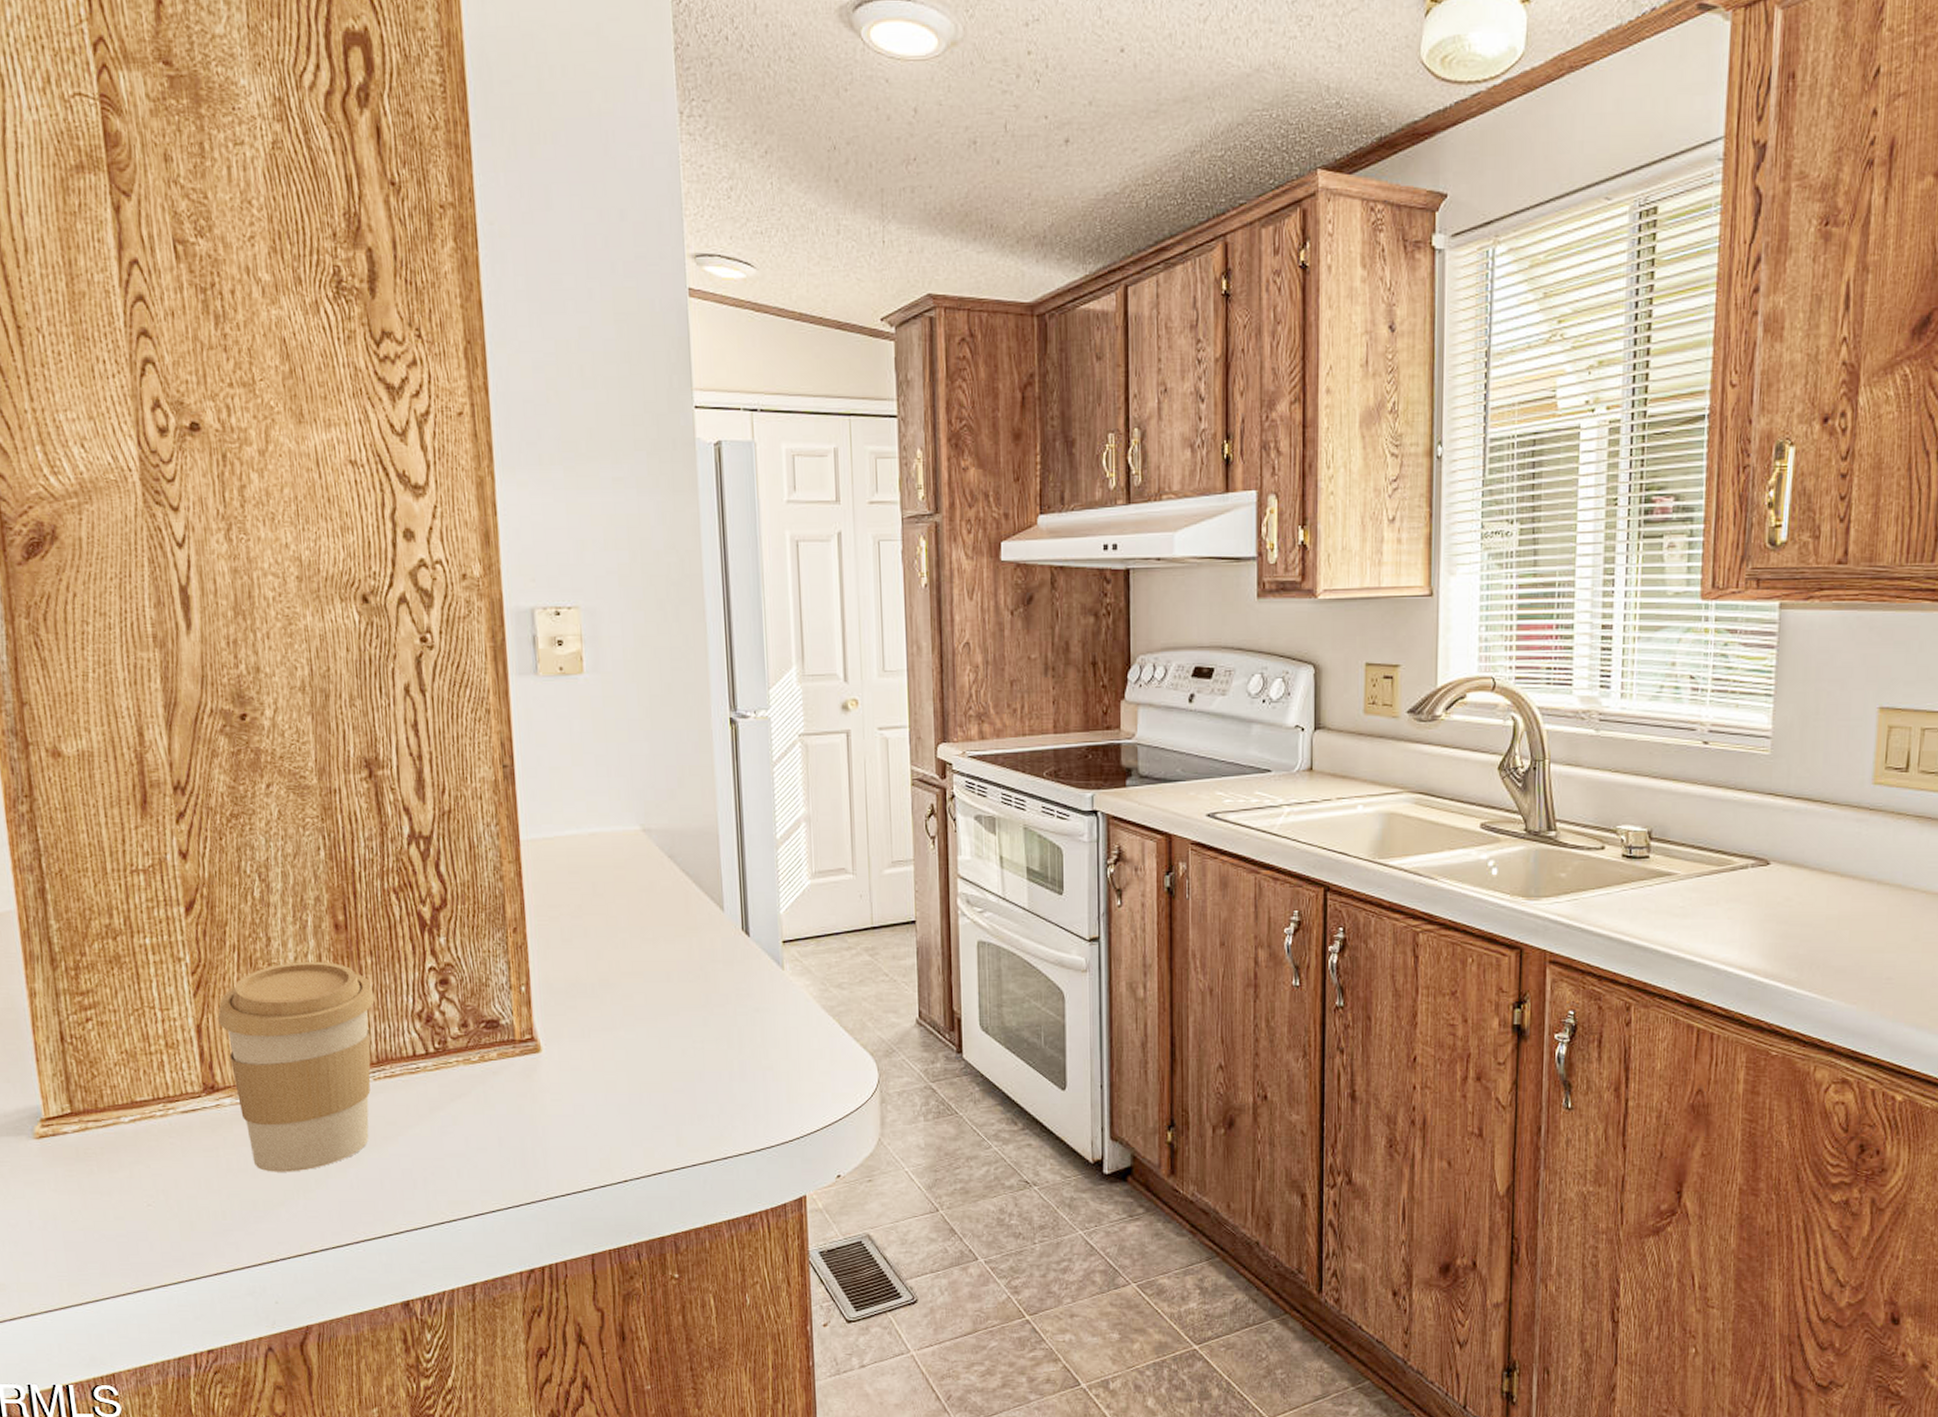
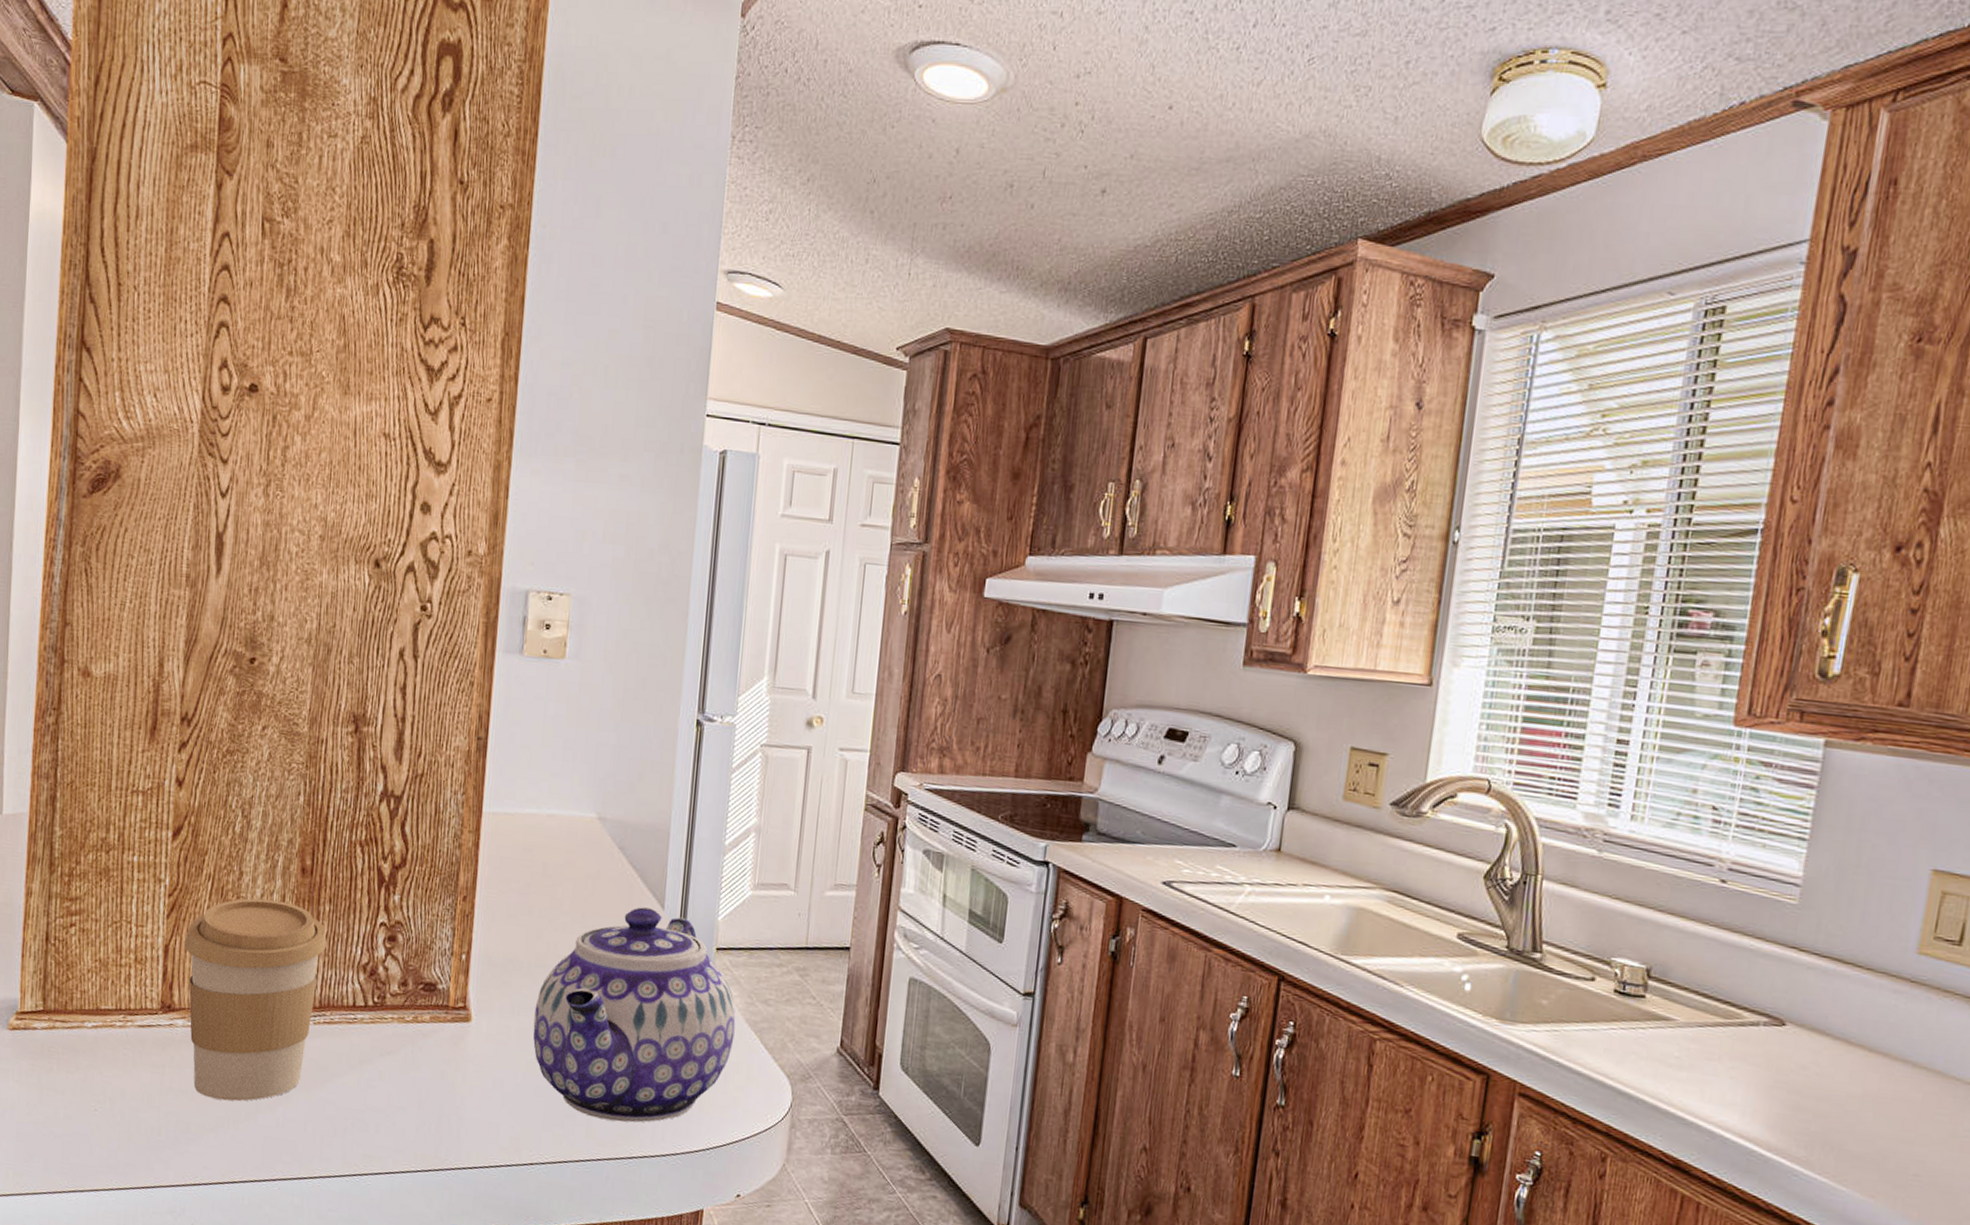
teapot: none [605,912,813,1126] -> present [533,907,736,1123]

